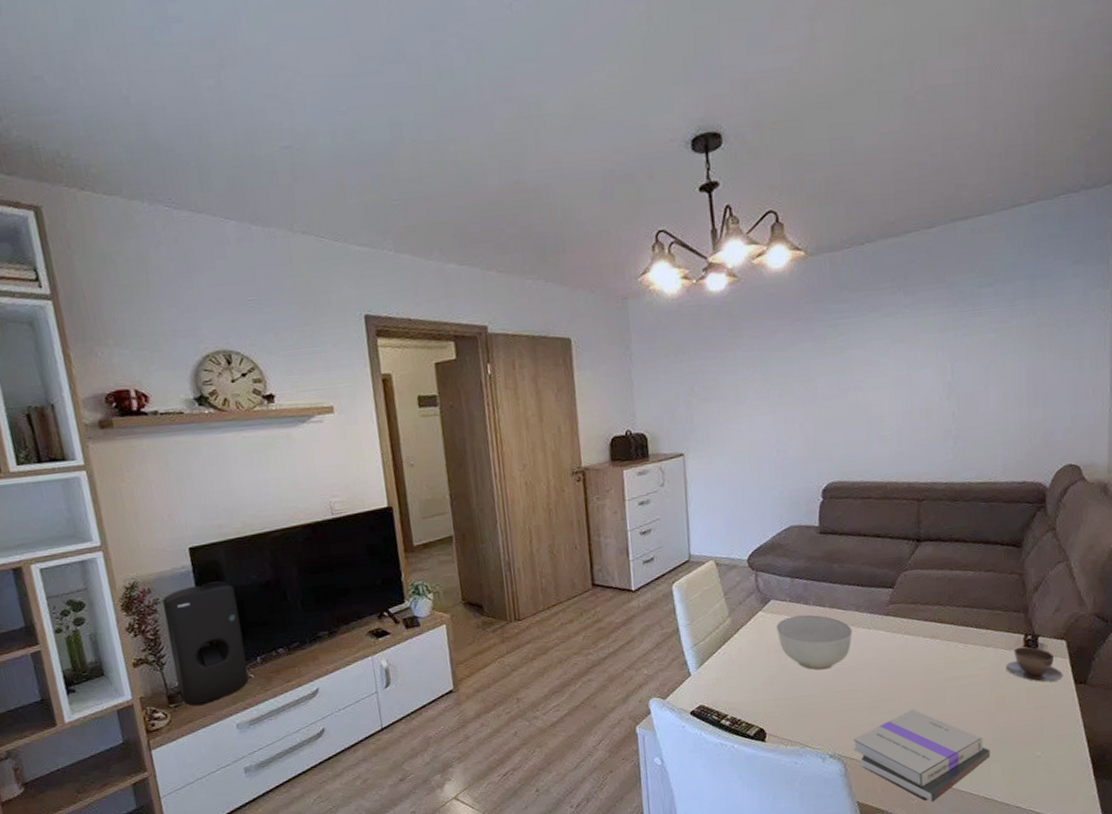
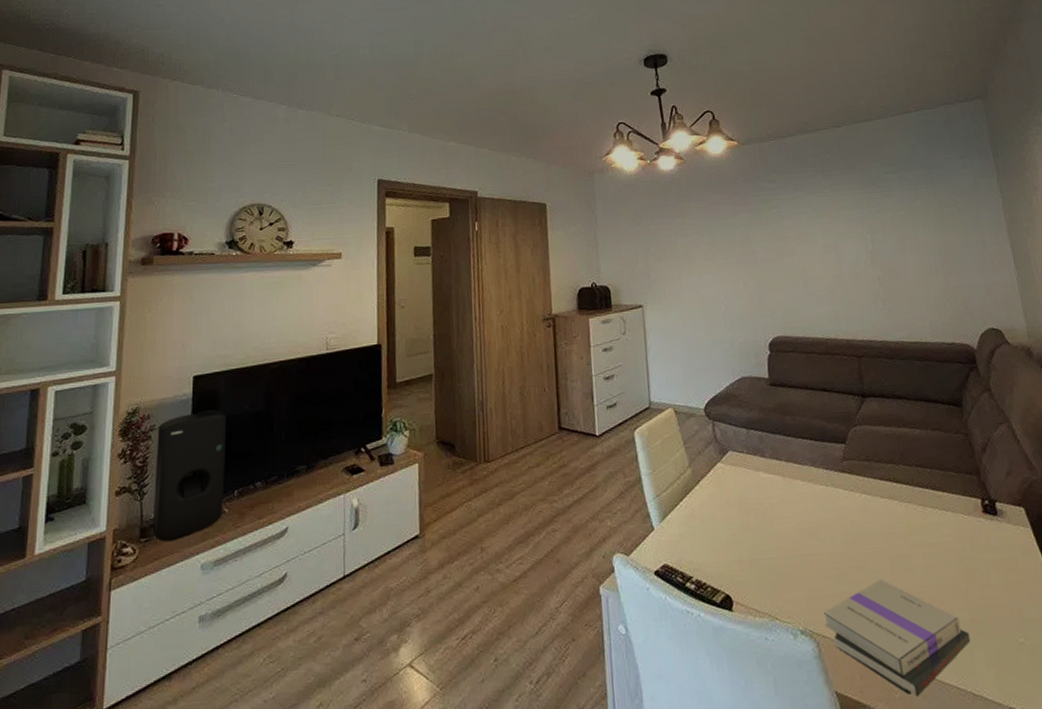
bowl: present [777,615,852,670] -> none [736,468,811,530]
teacup: present [1005,646,1063,683] -> none [968,512,1029,554]

